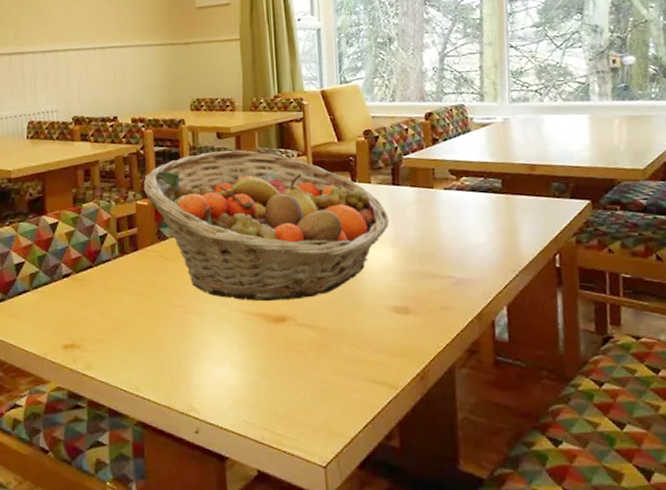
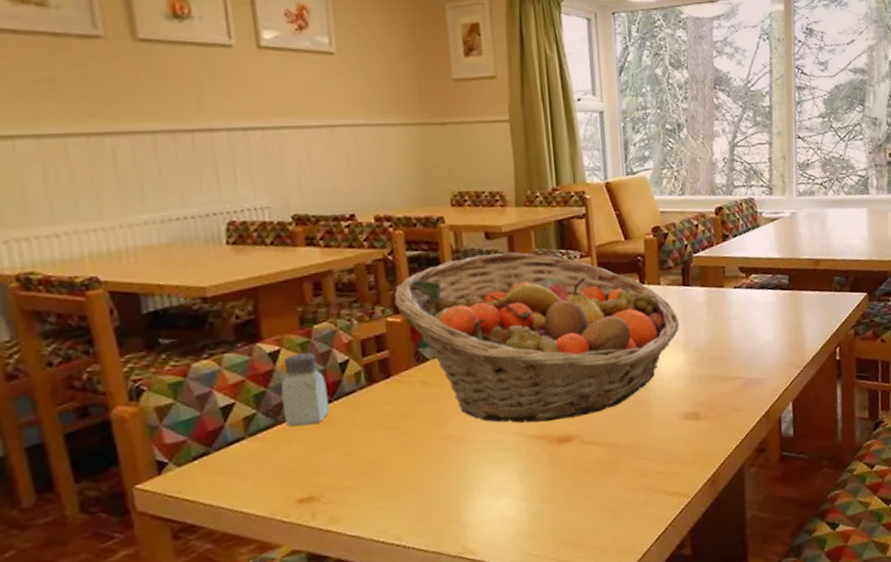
saltshaker: none [57,226,90,285] -> present [281,353,329,427]

